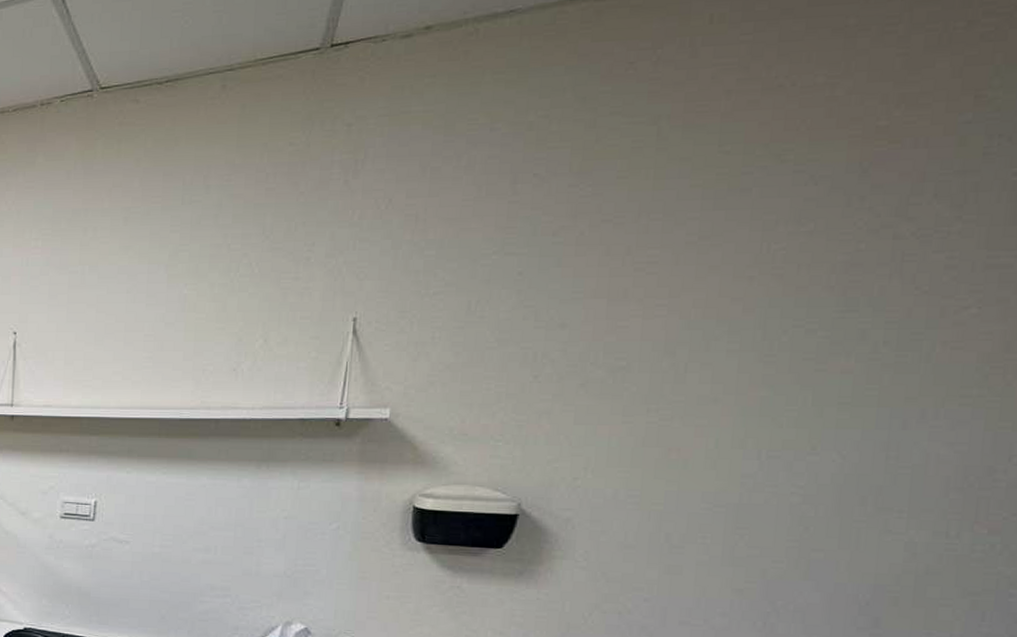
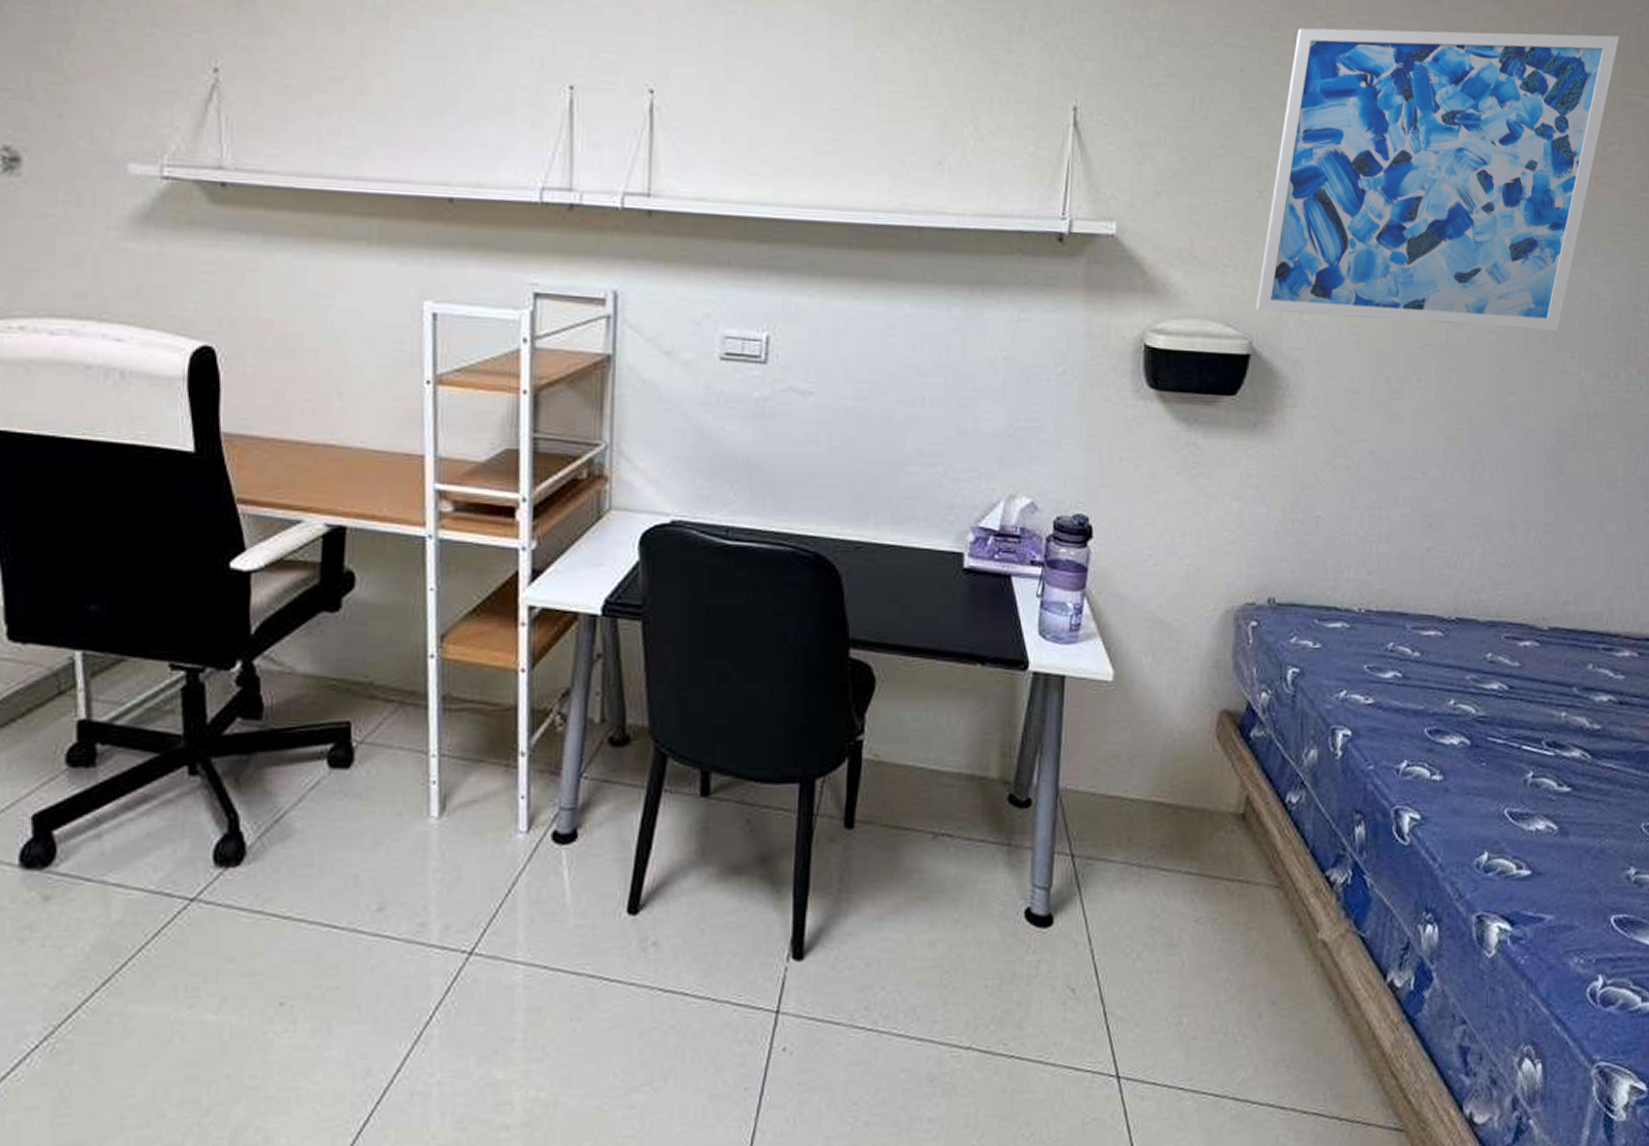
wall art: none [525,199,985,492] -> present [1255,28,1619,331]

